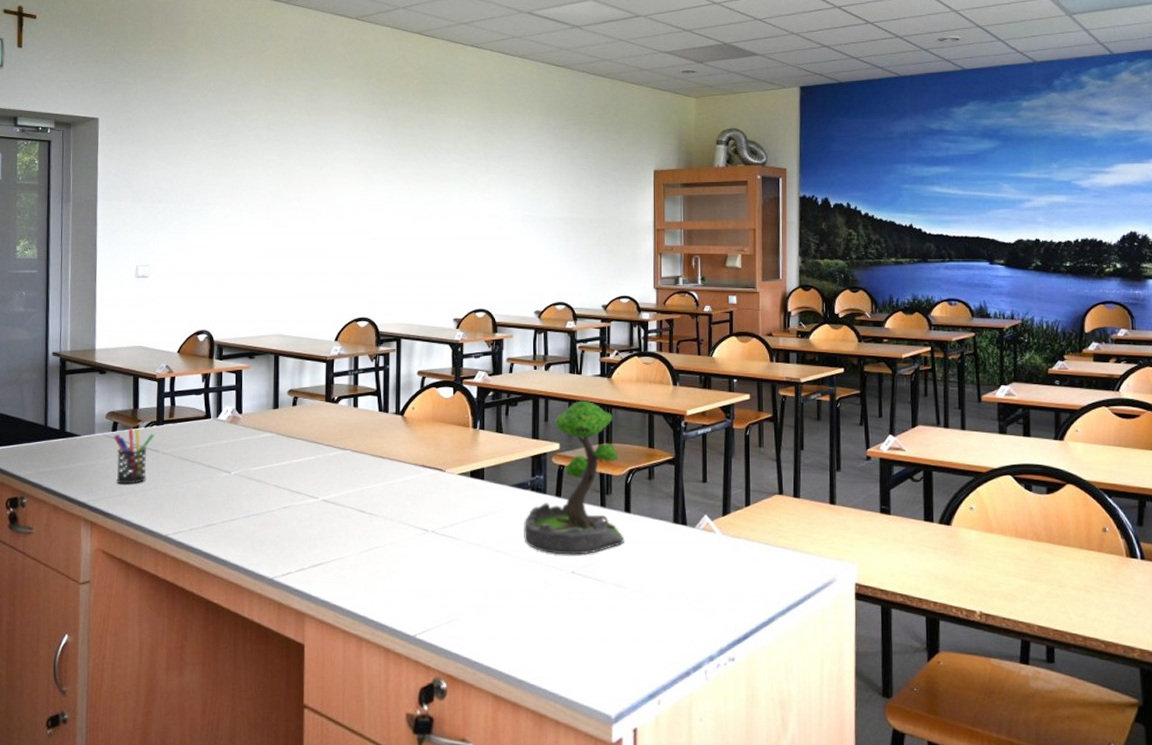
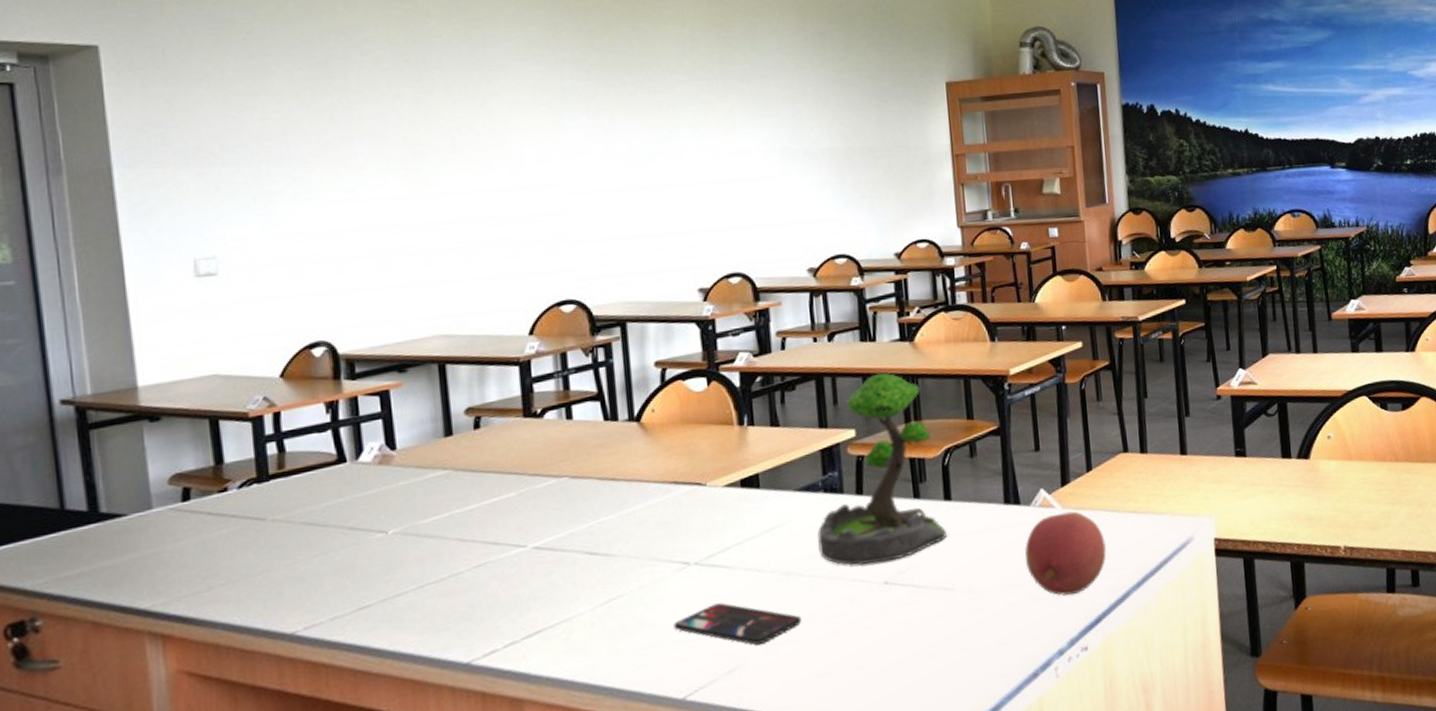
pen holder: present [113,429,155,484] -> none [185,492,256,575]
smartphone: none [412,566,506,604] -> present [673,602,802,645]
fruit: none [687,538,757,611] -> present [1025,511,1106,596]

